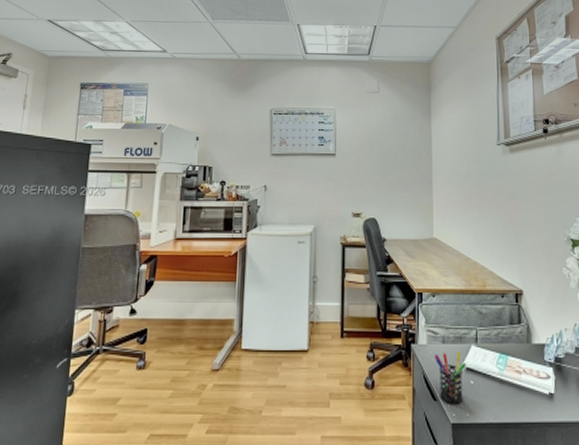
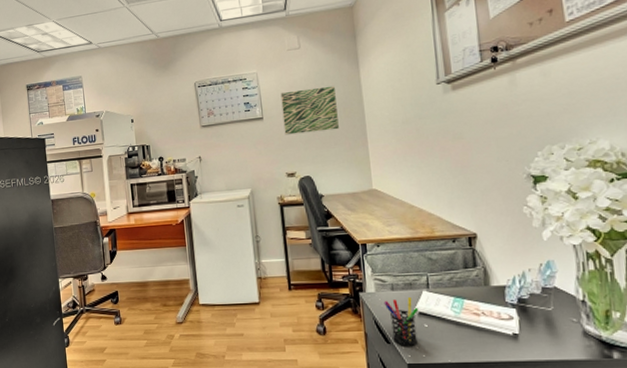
wall art: none [355,132,407,175] -> present [280,85,339,135]

